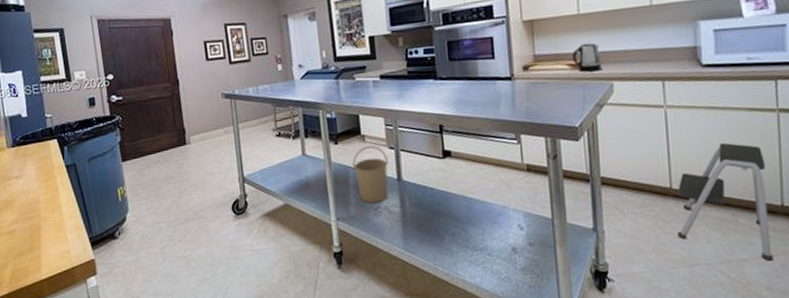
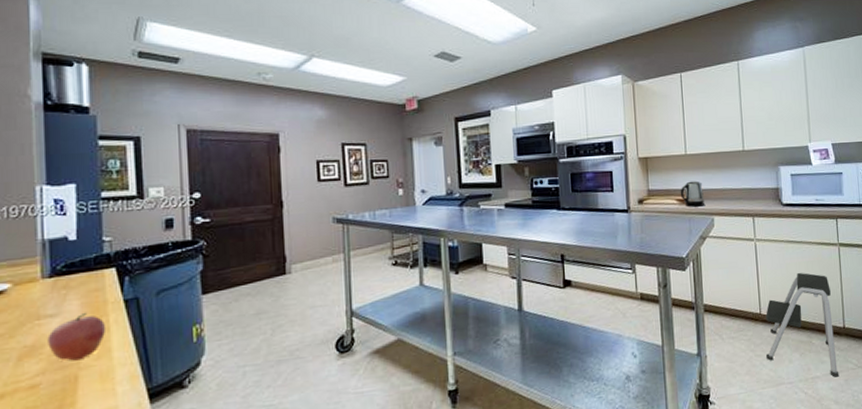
fruit: none [16,175,56,214] -> present [47,312,107,361]
bucket: present [352,145,388,203] -> none [473,275,510,336]

